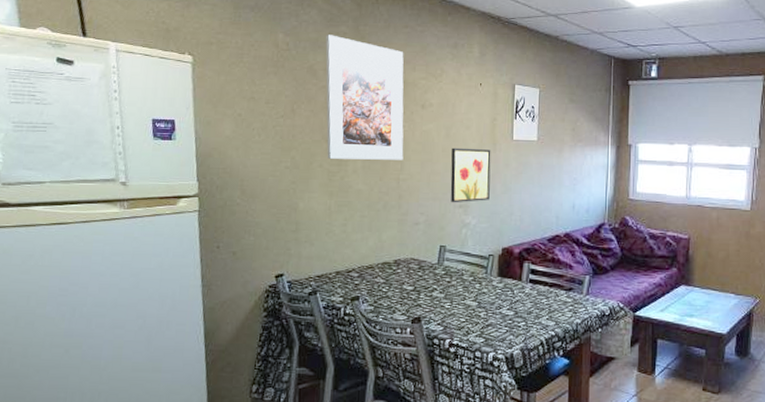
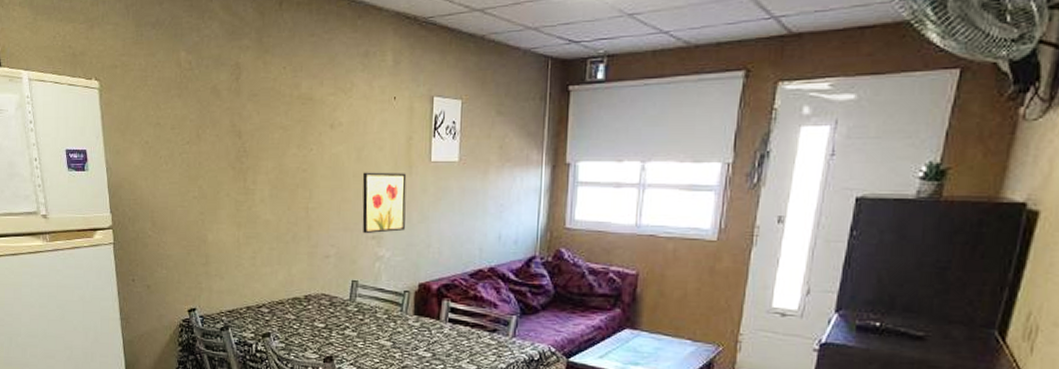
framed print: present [325,35,404,160] -> none [228,49,312,187]

